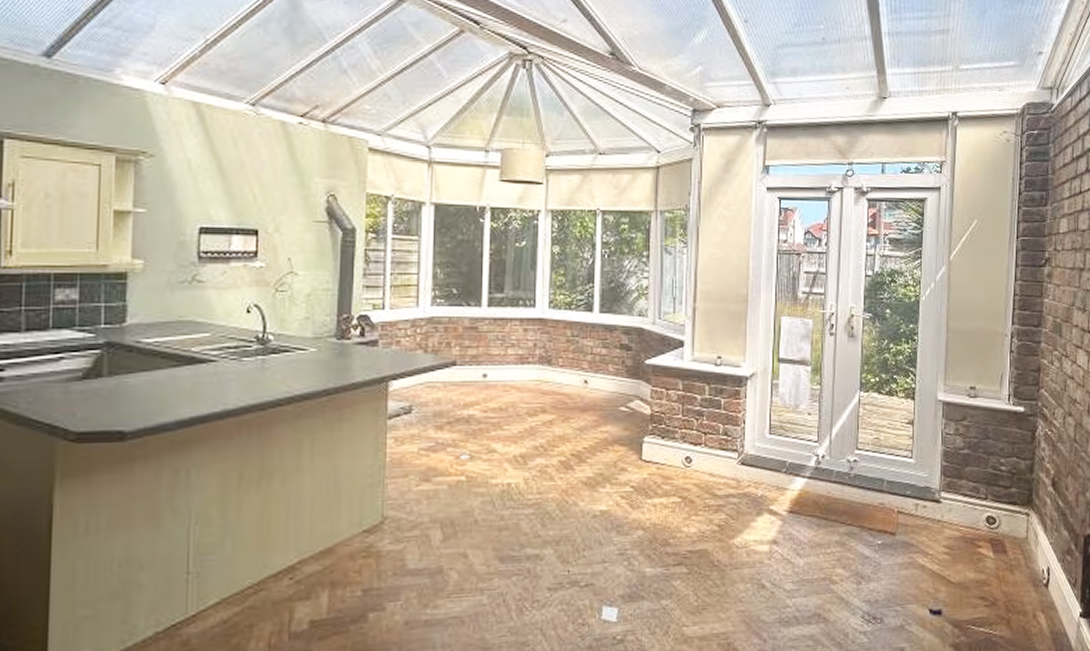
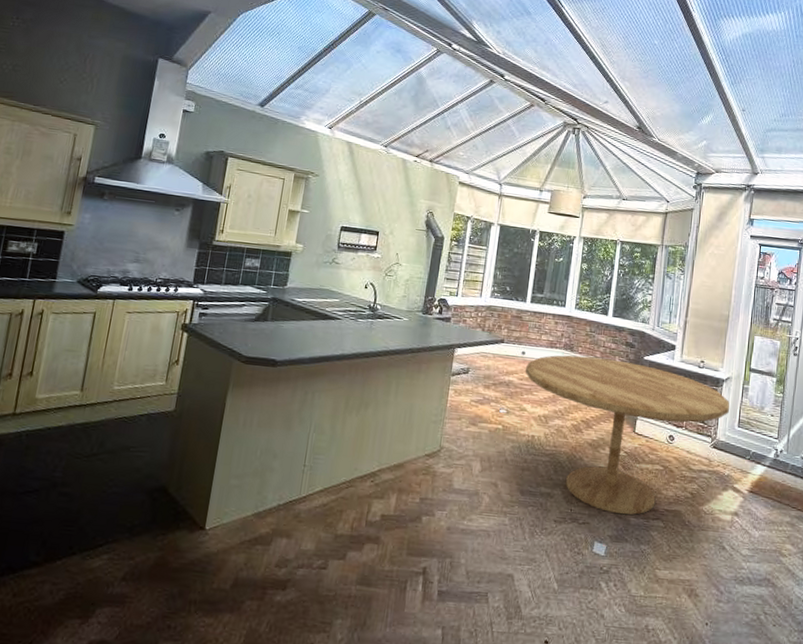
dining table: none [489,369,758,567] -> present [525,355,730,515]

